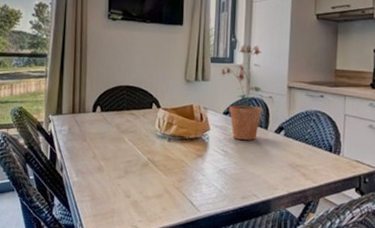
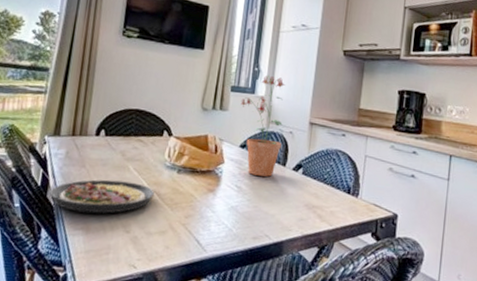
plate: none [58,151,149,182] -> present [49,179,154,214]

